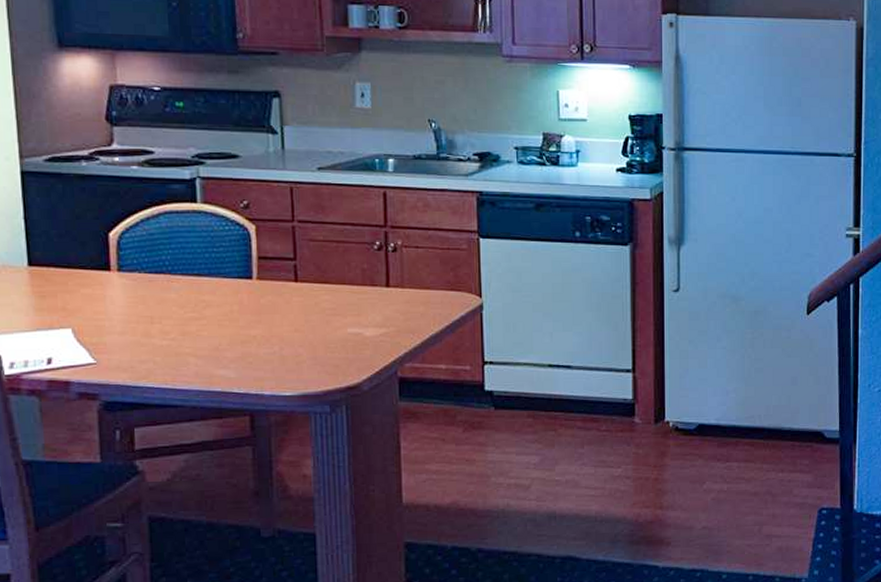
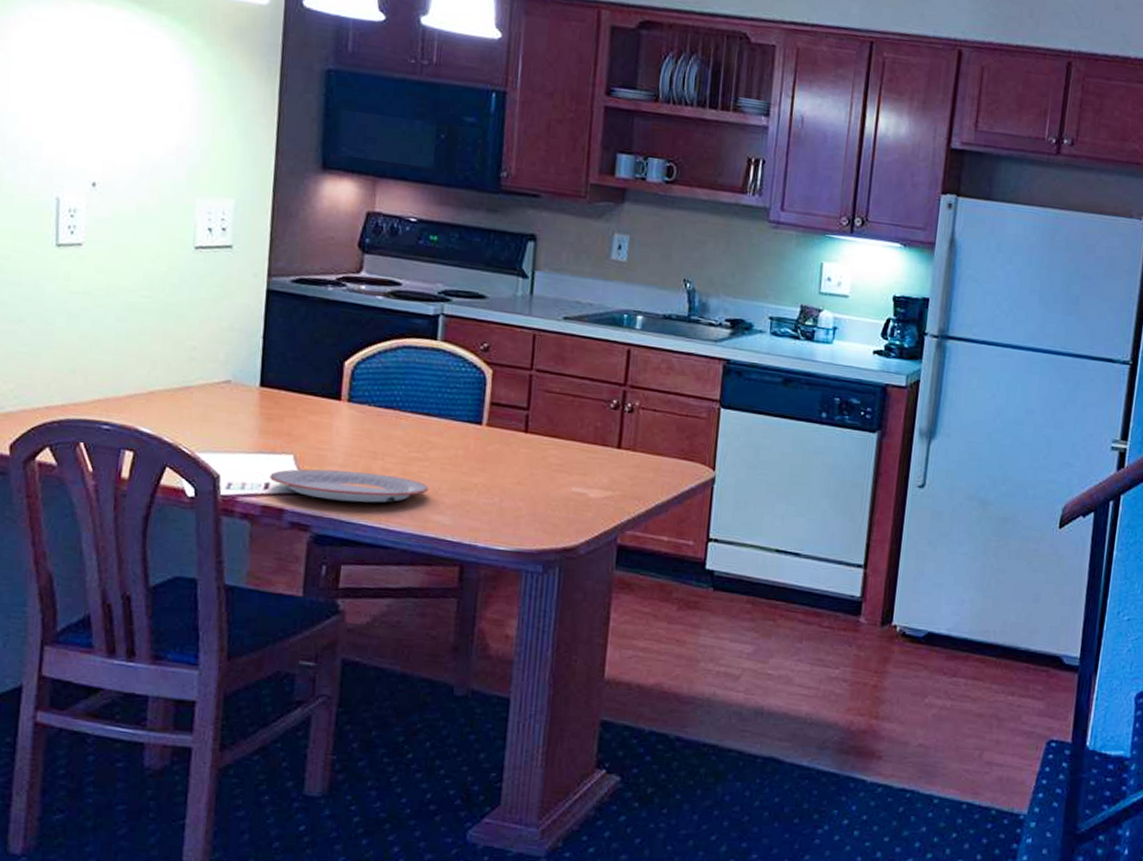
plate: none [51,337,209,368] -> present [270,469,429,503]

